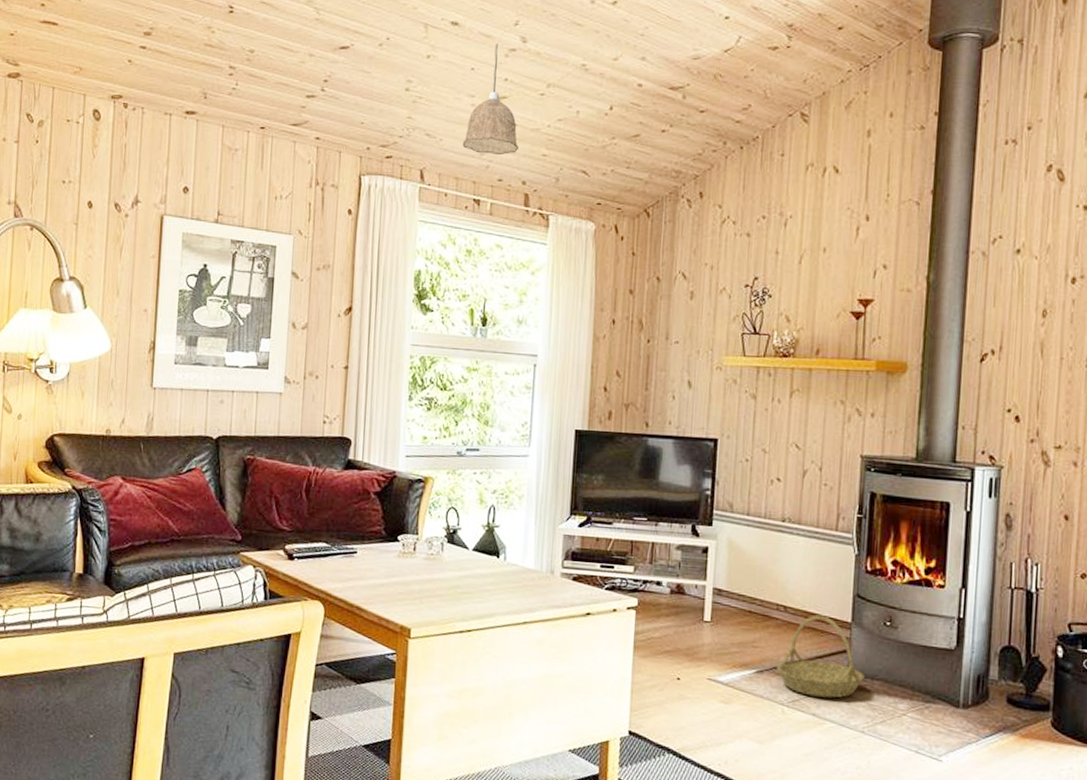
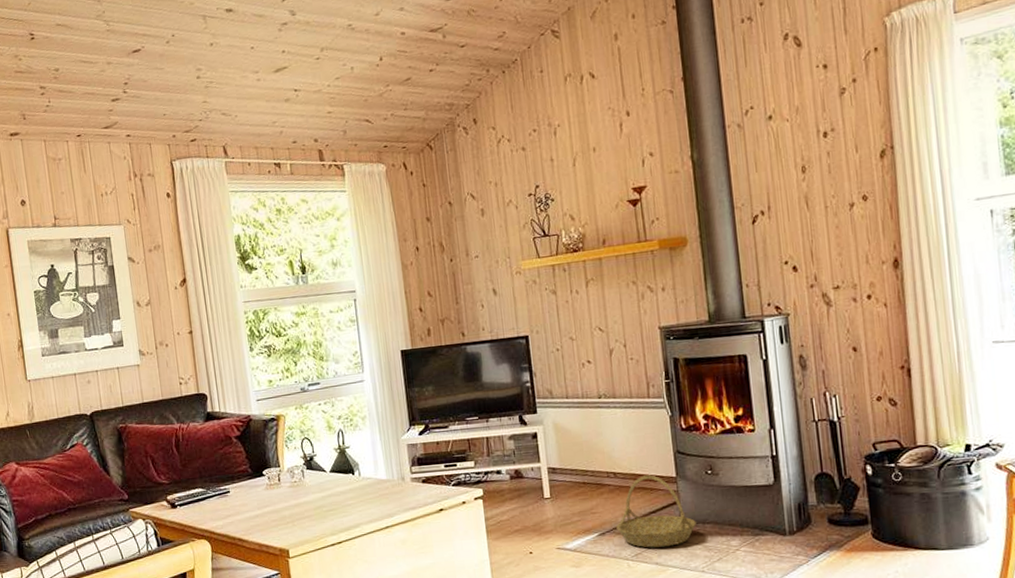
pendant lamp: present [462,44,518,156] -> none [255,21,306,122]

